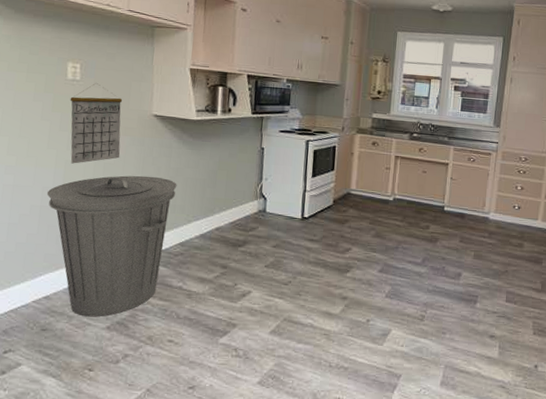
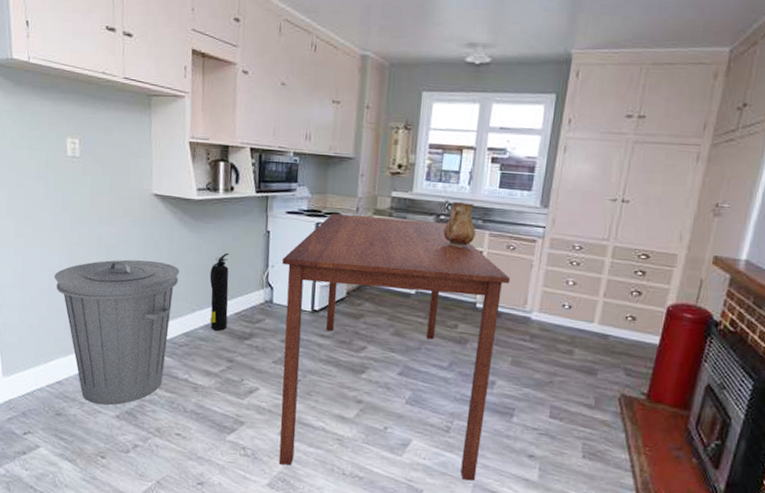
calendar: present [70,83,123,164] -> none [71,160,122,247]
fire extinguisher: none [204,167,226,240] -> present [209,252,230,331]
dining table: none [269,132,472,363] -> present [278,214,511,481]
ceramic pitcher: none [416,121,443,161] -> present [443,201,476,248]

